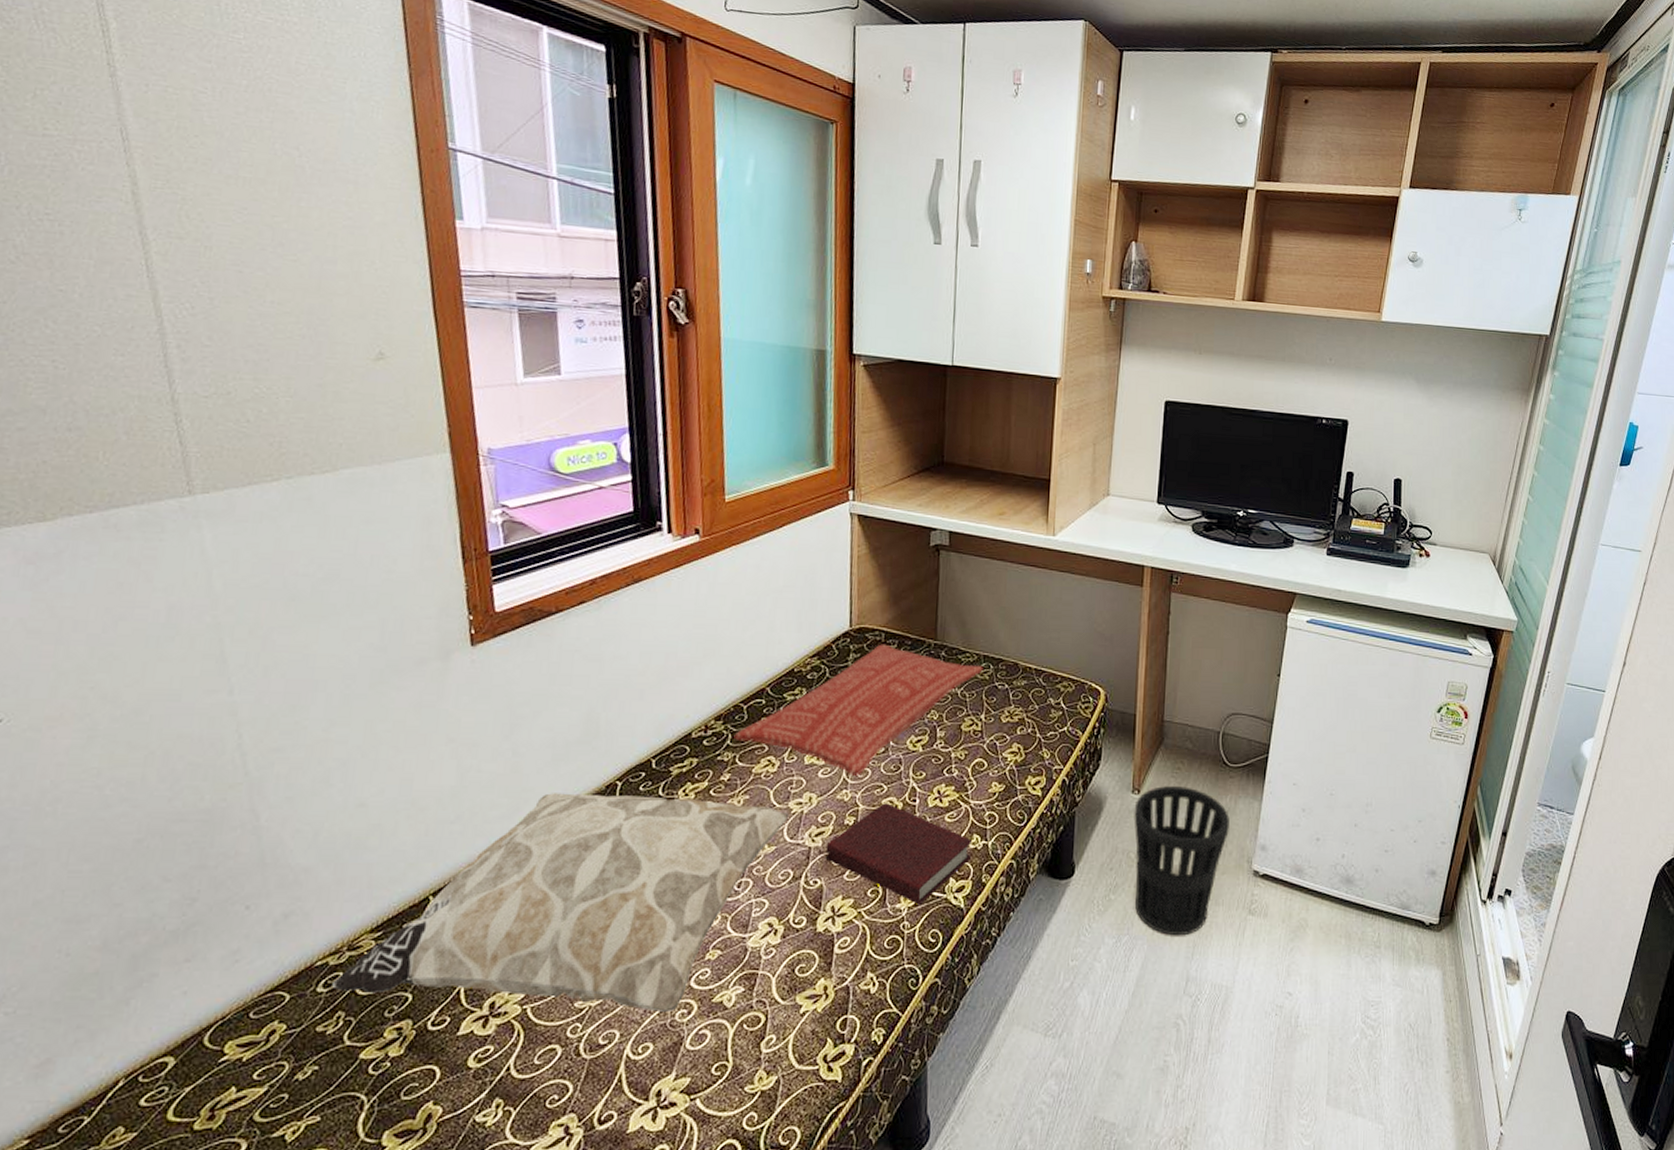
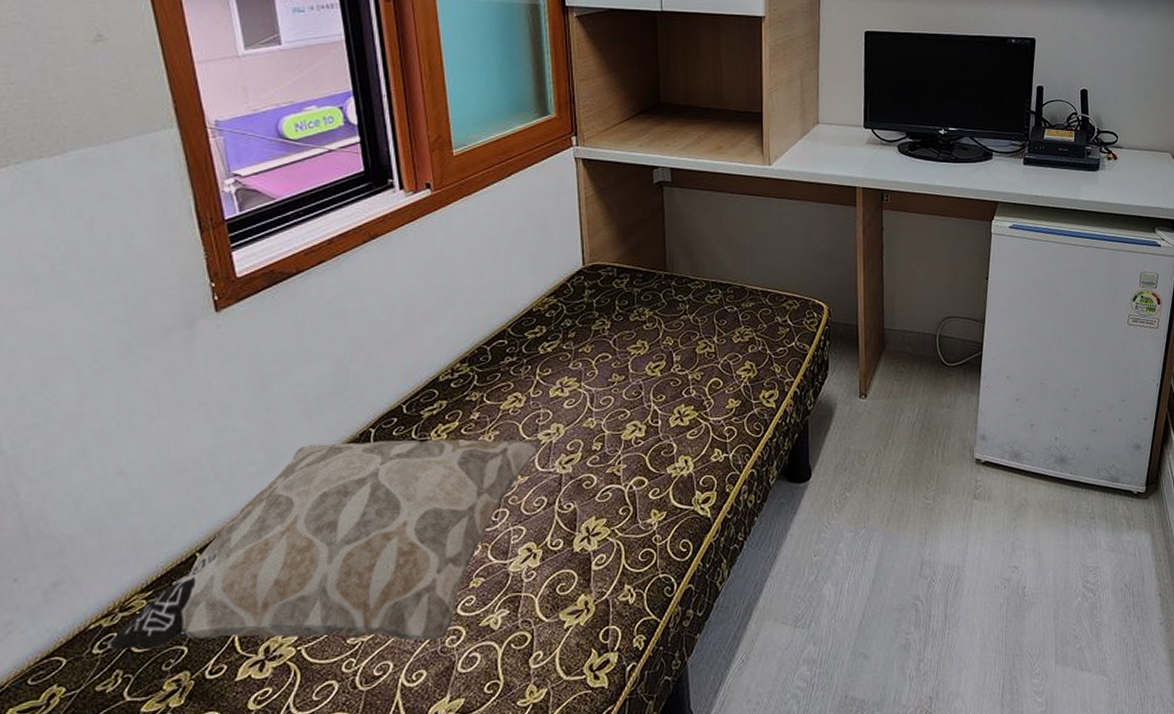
pillow: present [733,644,983,776] -> none [480,278,712,404]
book: present [825,803,972,905] -> none [576,427,713,519]
wastebasket: present [1134,786,1230,936] -> none [862,388,951,525]

